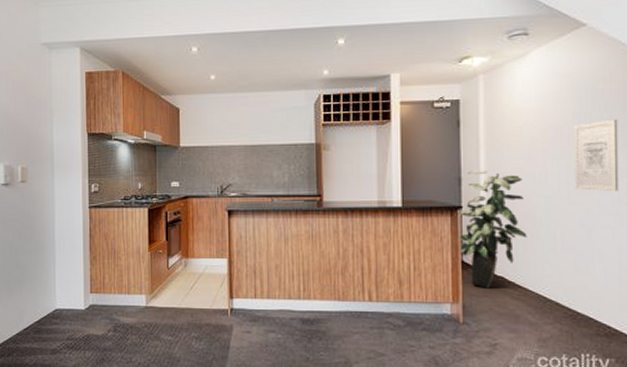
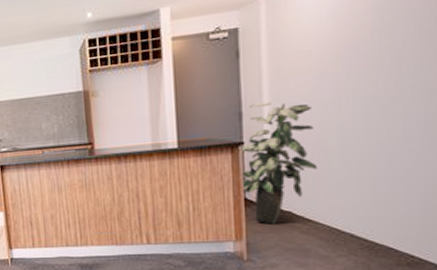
wall art: present [574,119,619,192] -> none [373,29,428,113]

